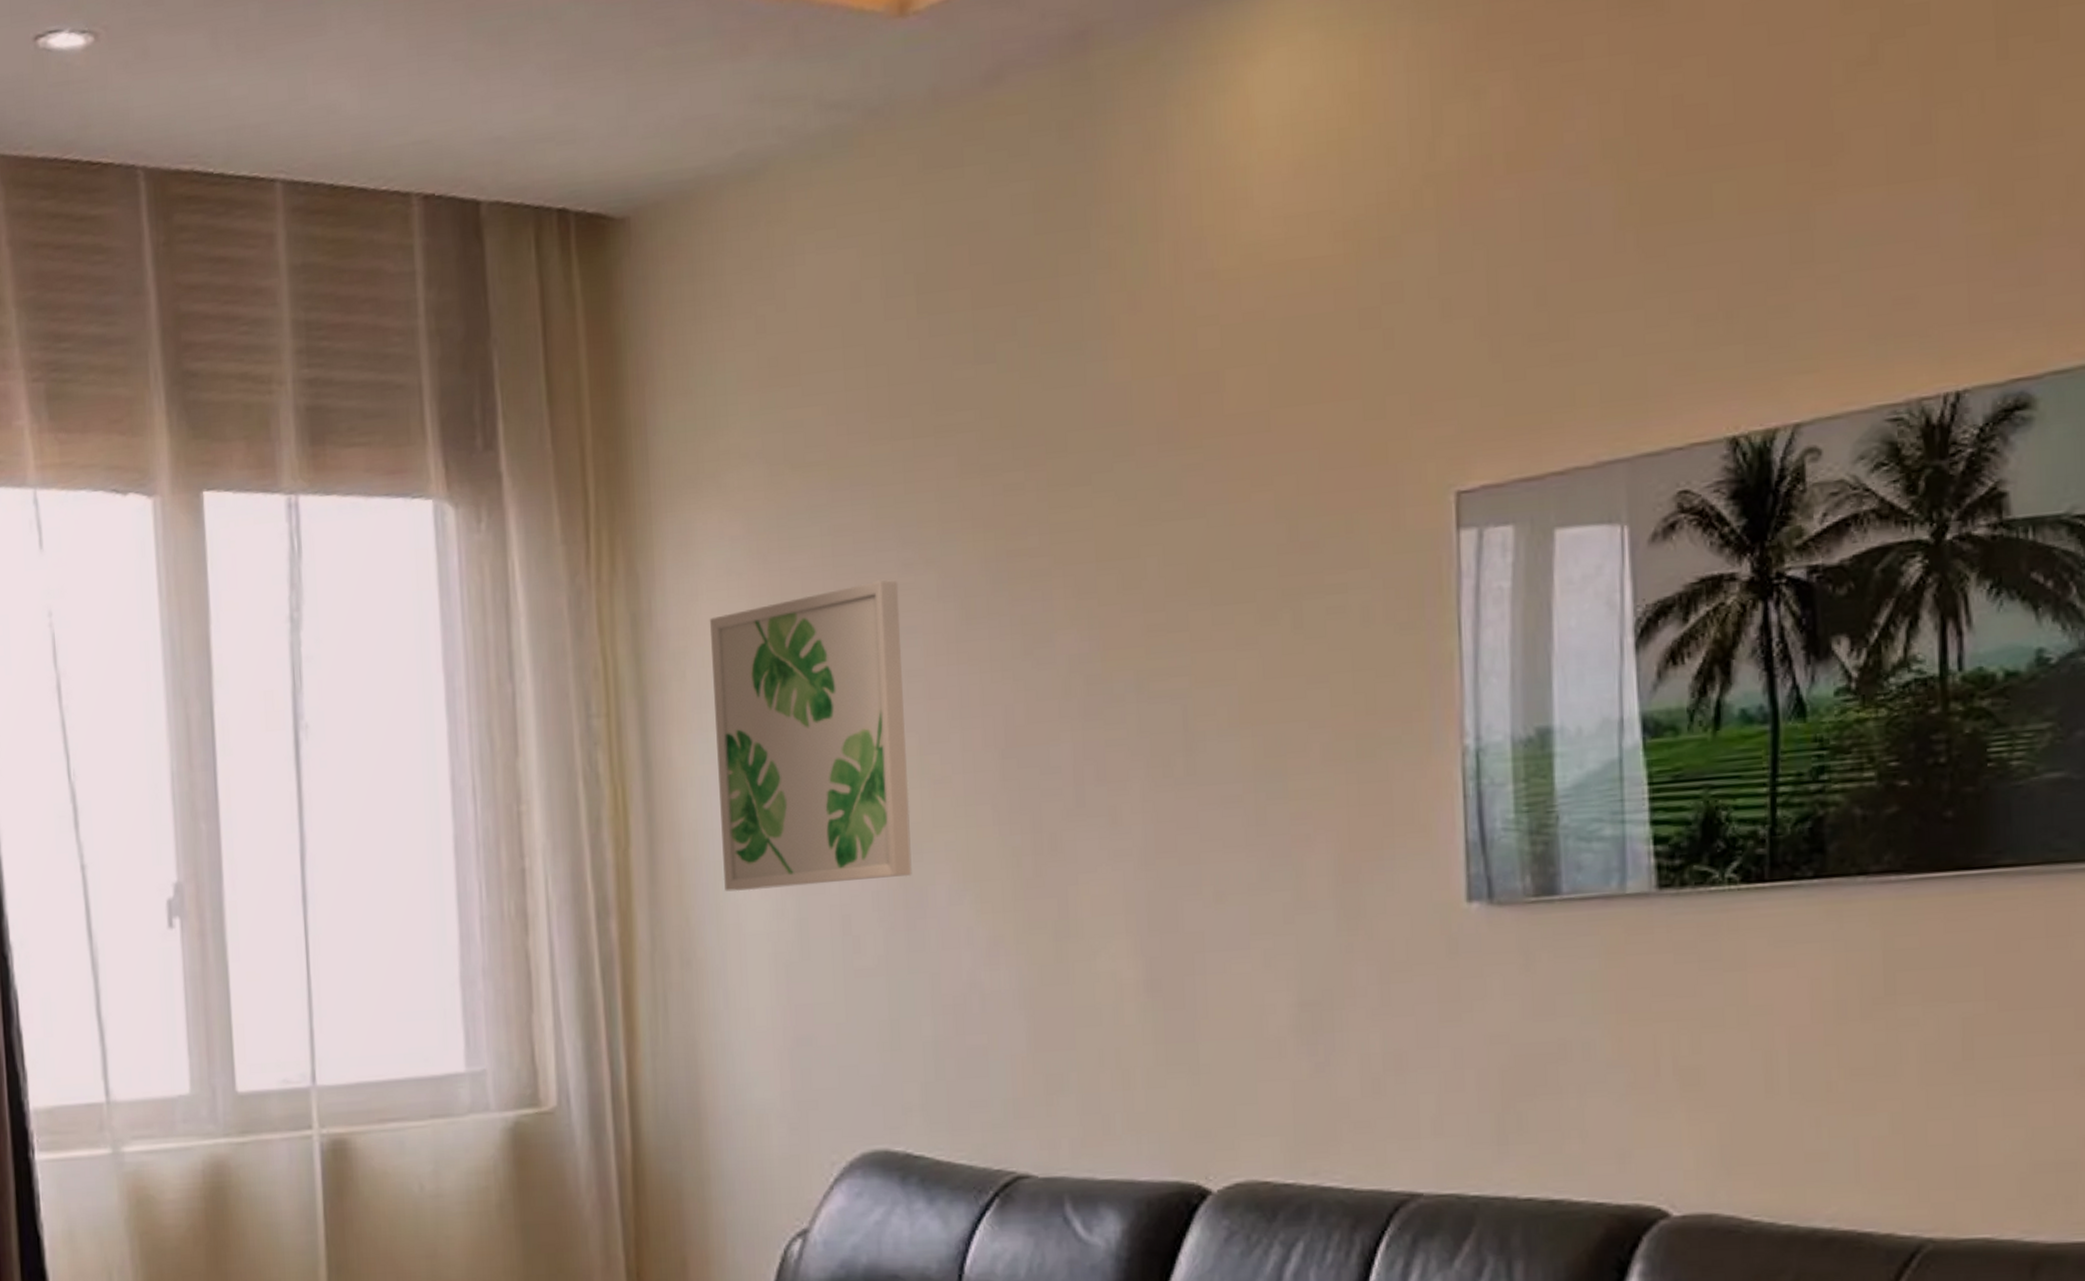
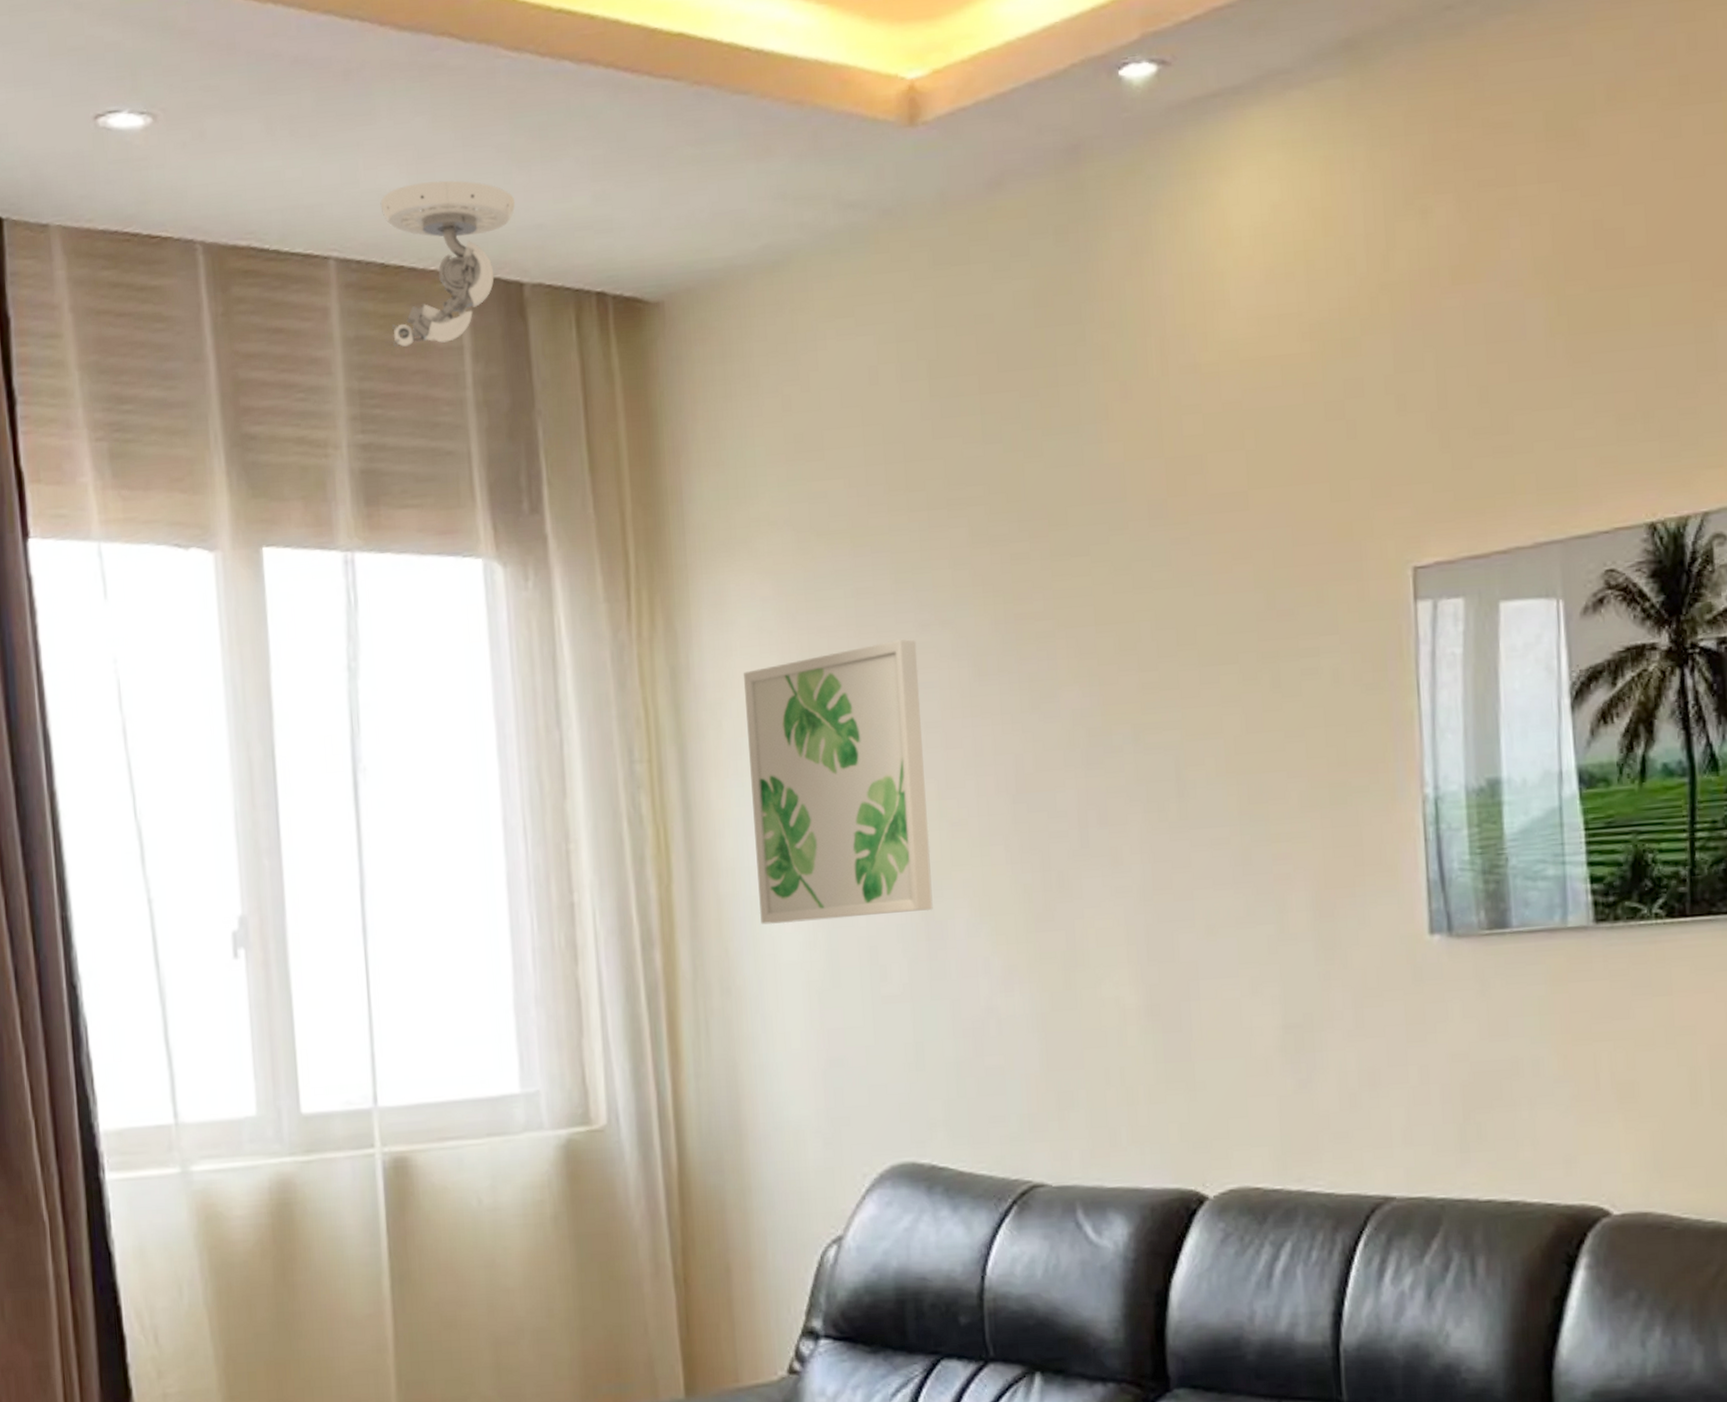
security camera: none [330,92,472,275] -> present [380,180,515,348]

